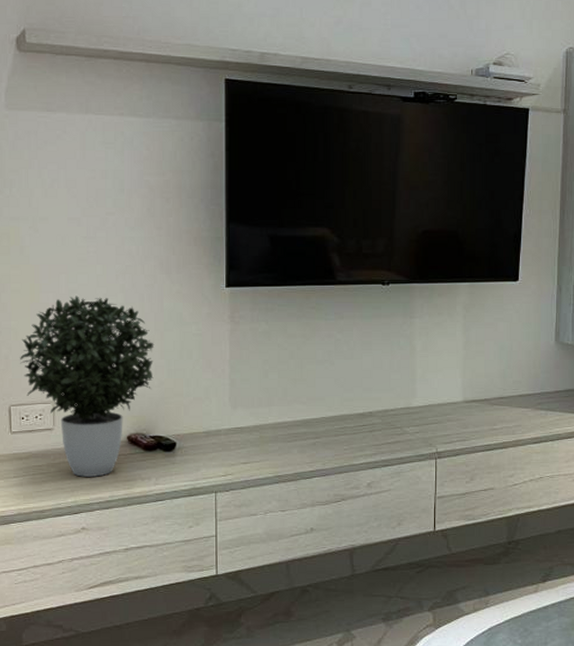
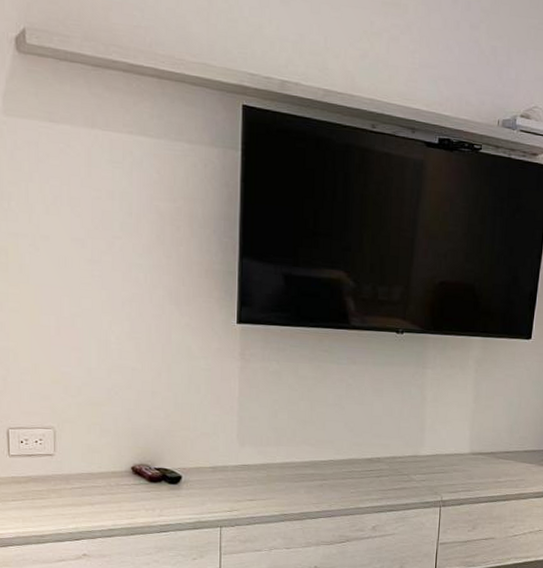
potted plant: present [20,296,155,477] -> none [19,320,161,505]

